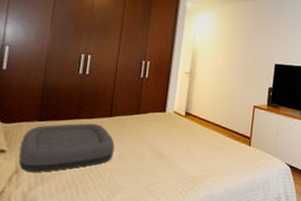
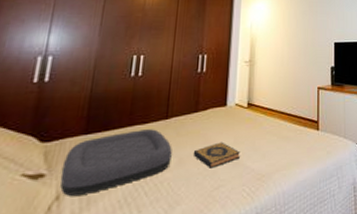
hardback book: none [133,144,175,166] -> present [193,142,240,168]

